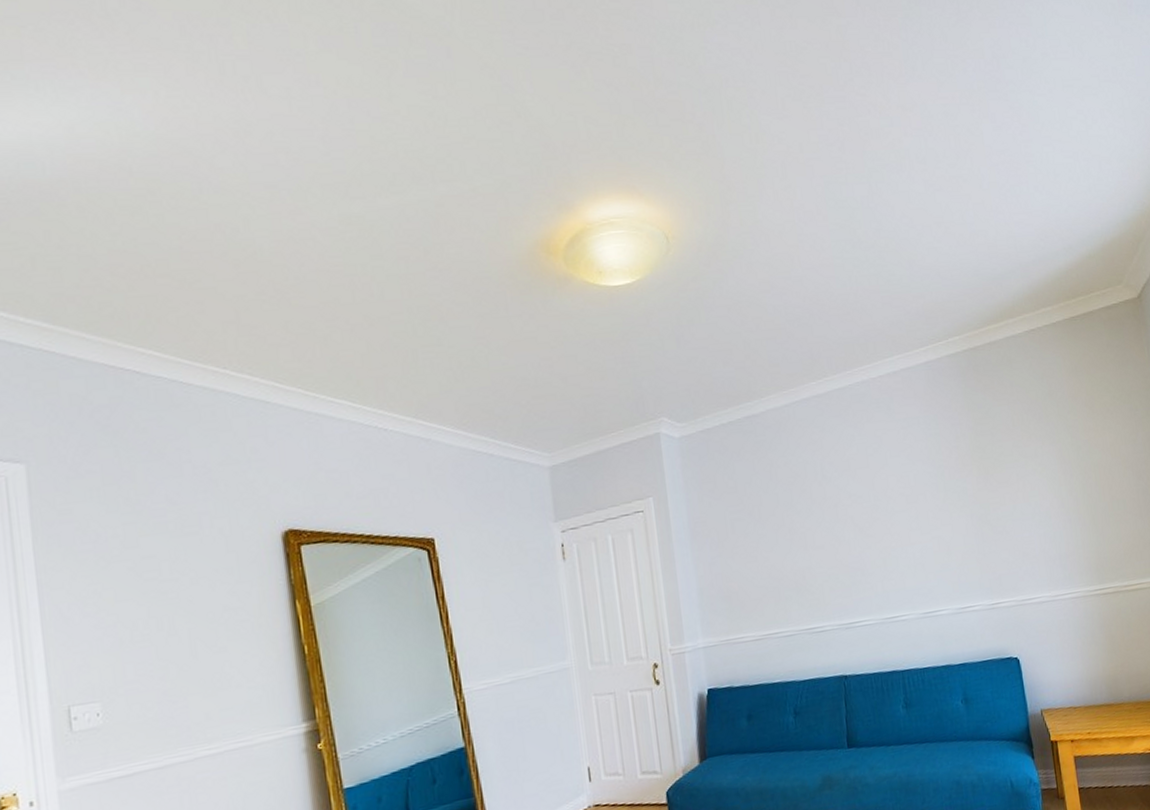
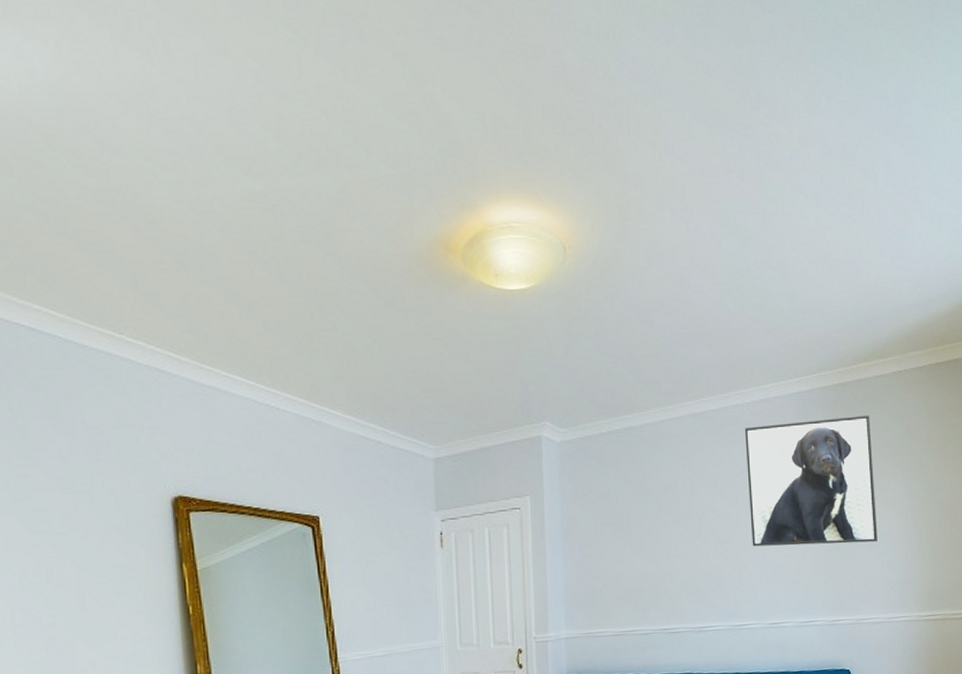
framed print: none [874,378,1031,531] -> present [745,415,877,547]

